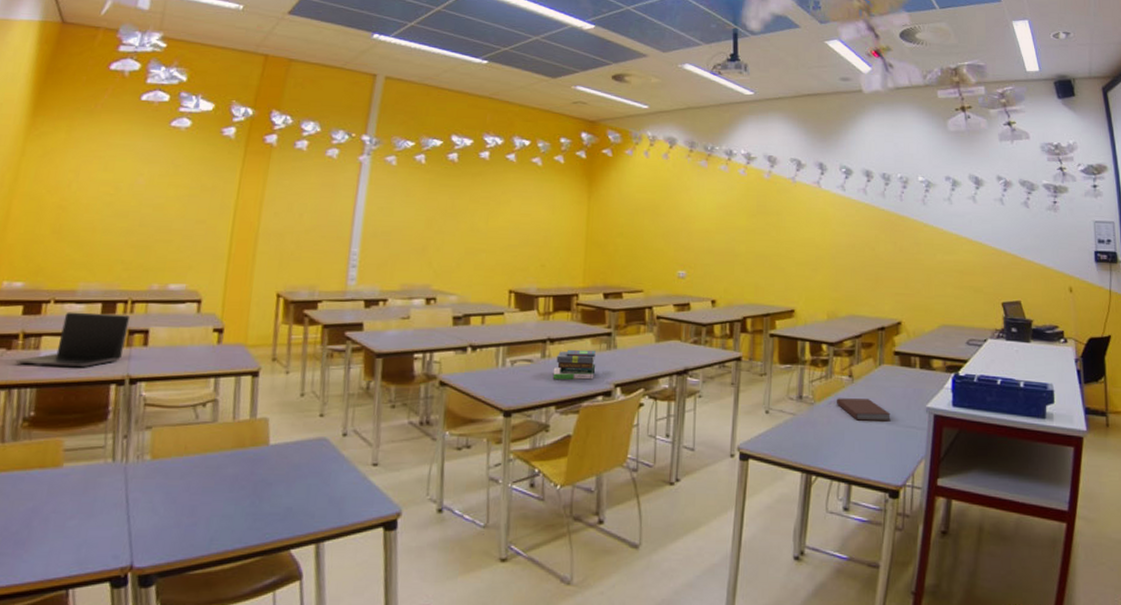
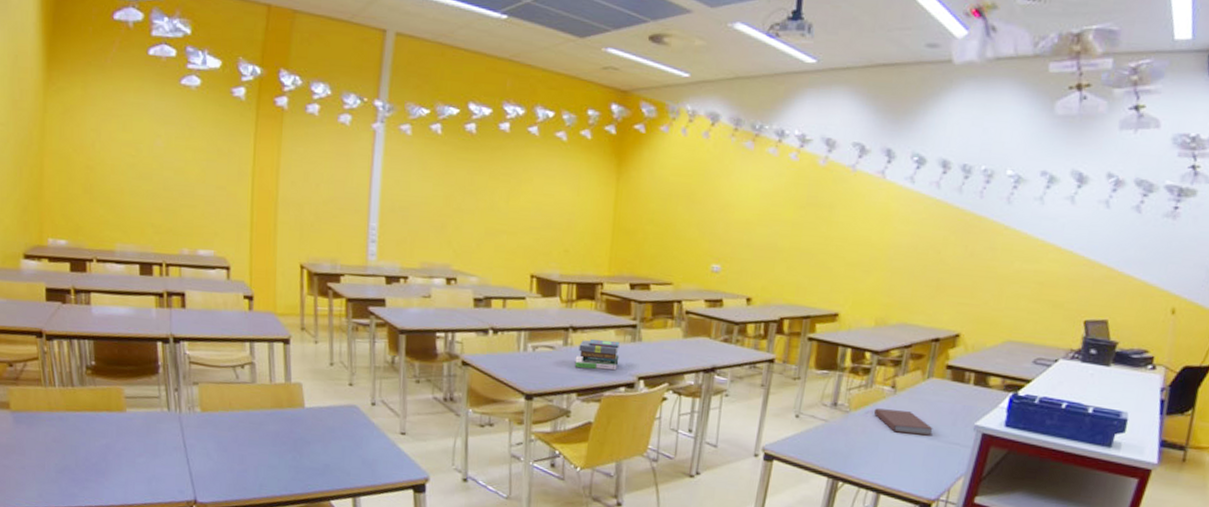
laptop computer: present [15,312,131,368] -> none [71,271,167,325]

